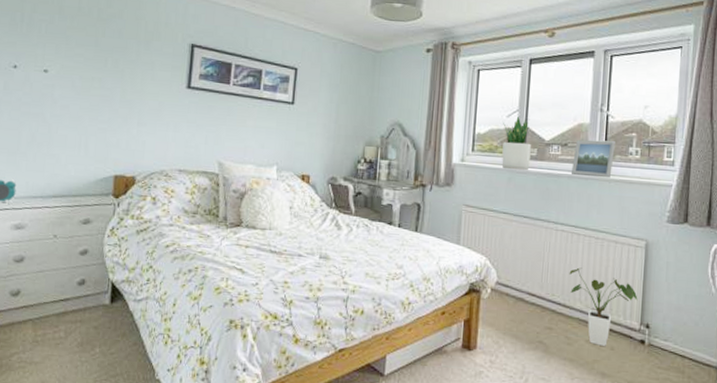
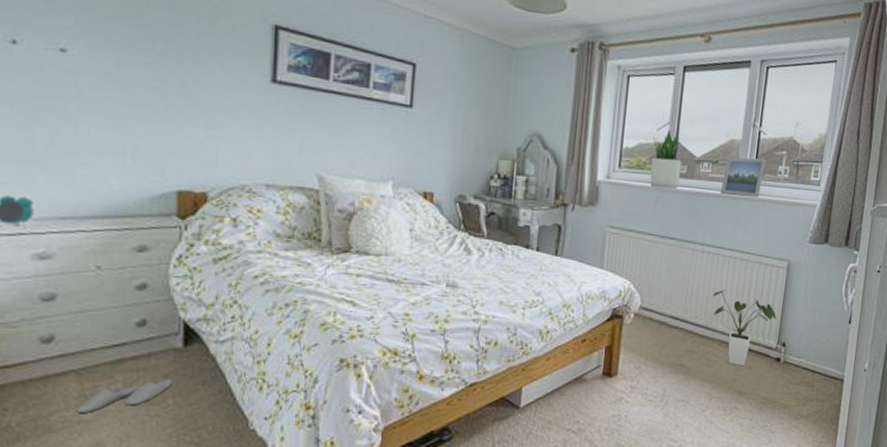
slippers: none [29,330,100,357] -> present [75,379,172,414]

